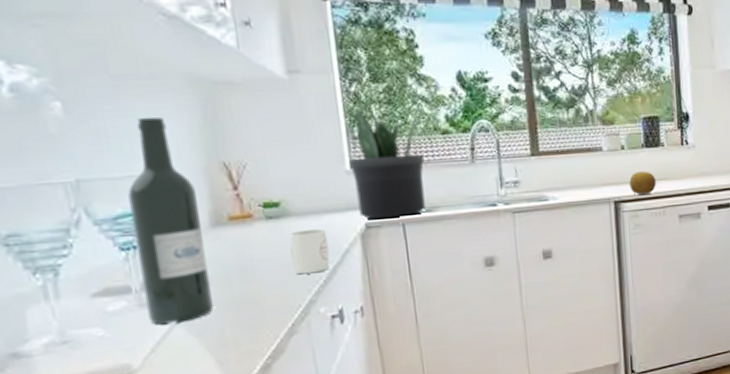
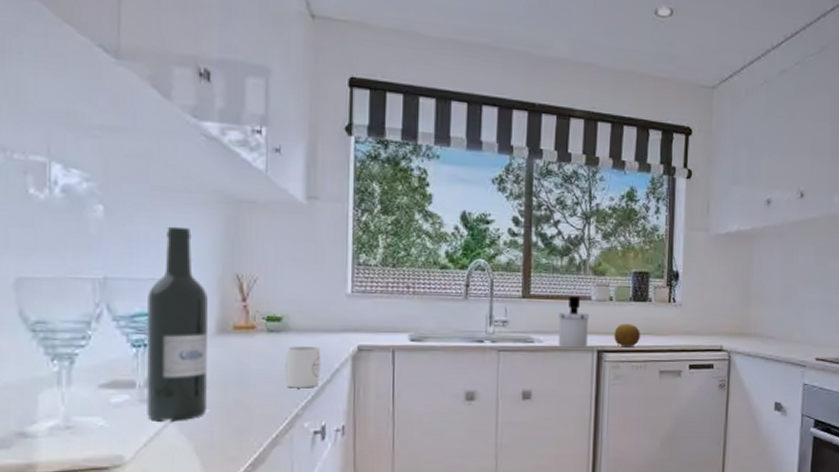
planter: present [348,104,426,220] -> none [350,235,423,344]
soap dispenser: none [570,149,604,202] -> present [557,296,590,348]

